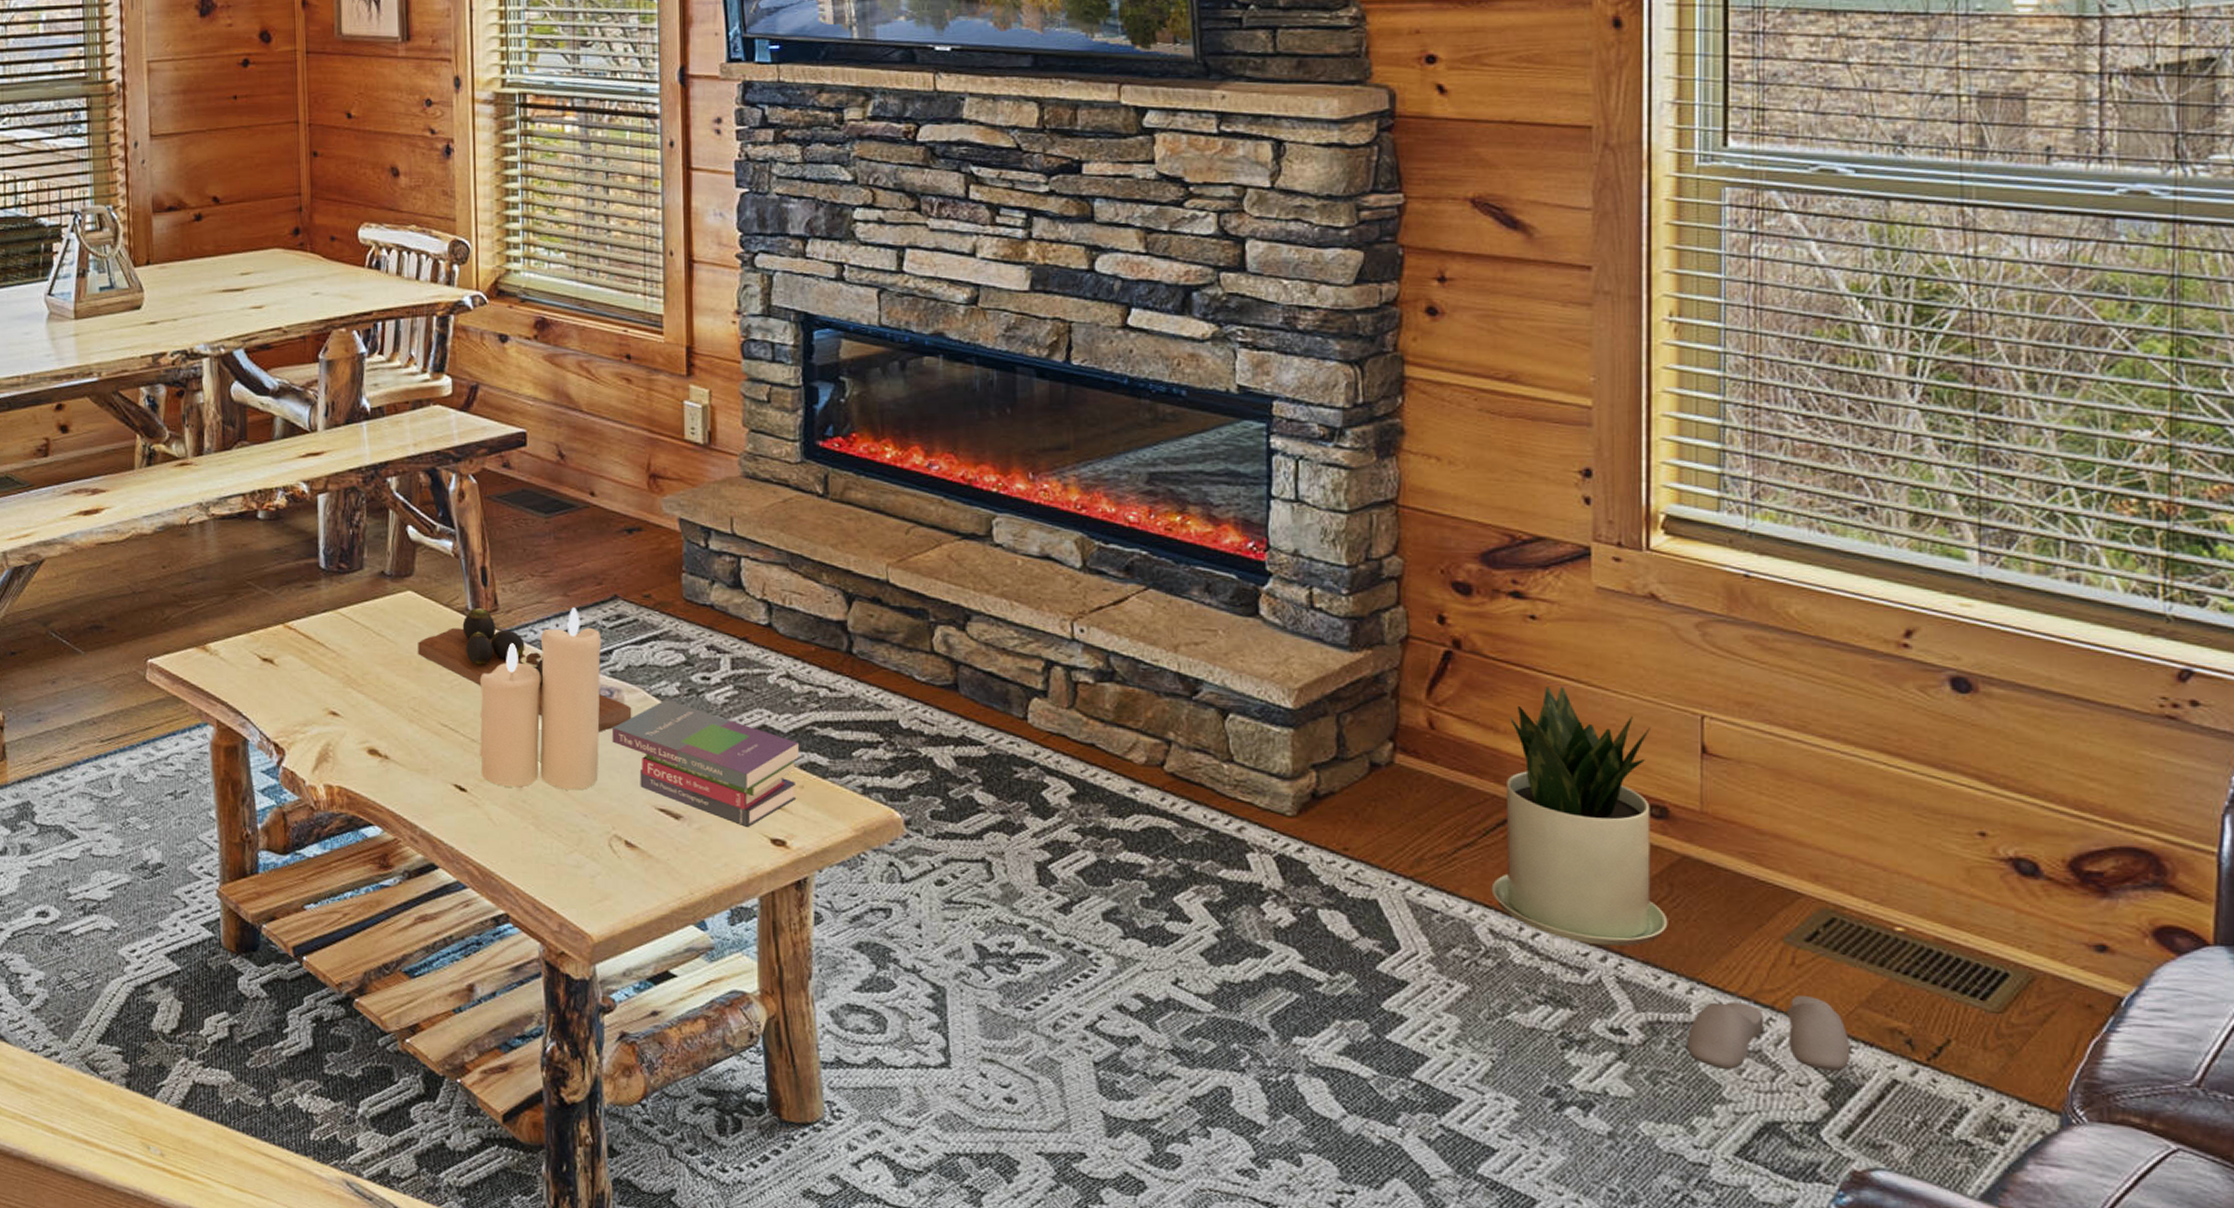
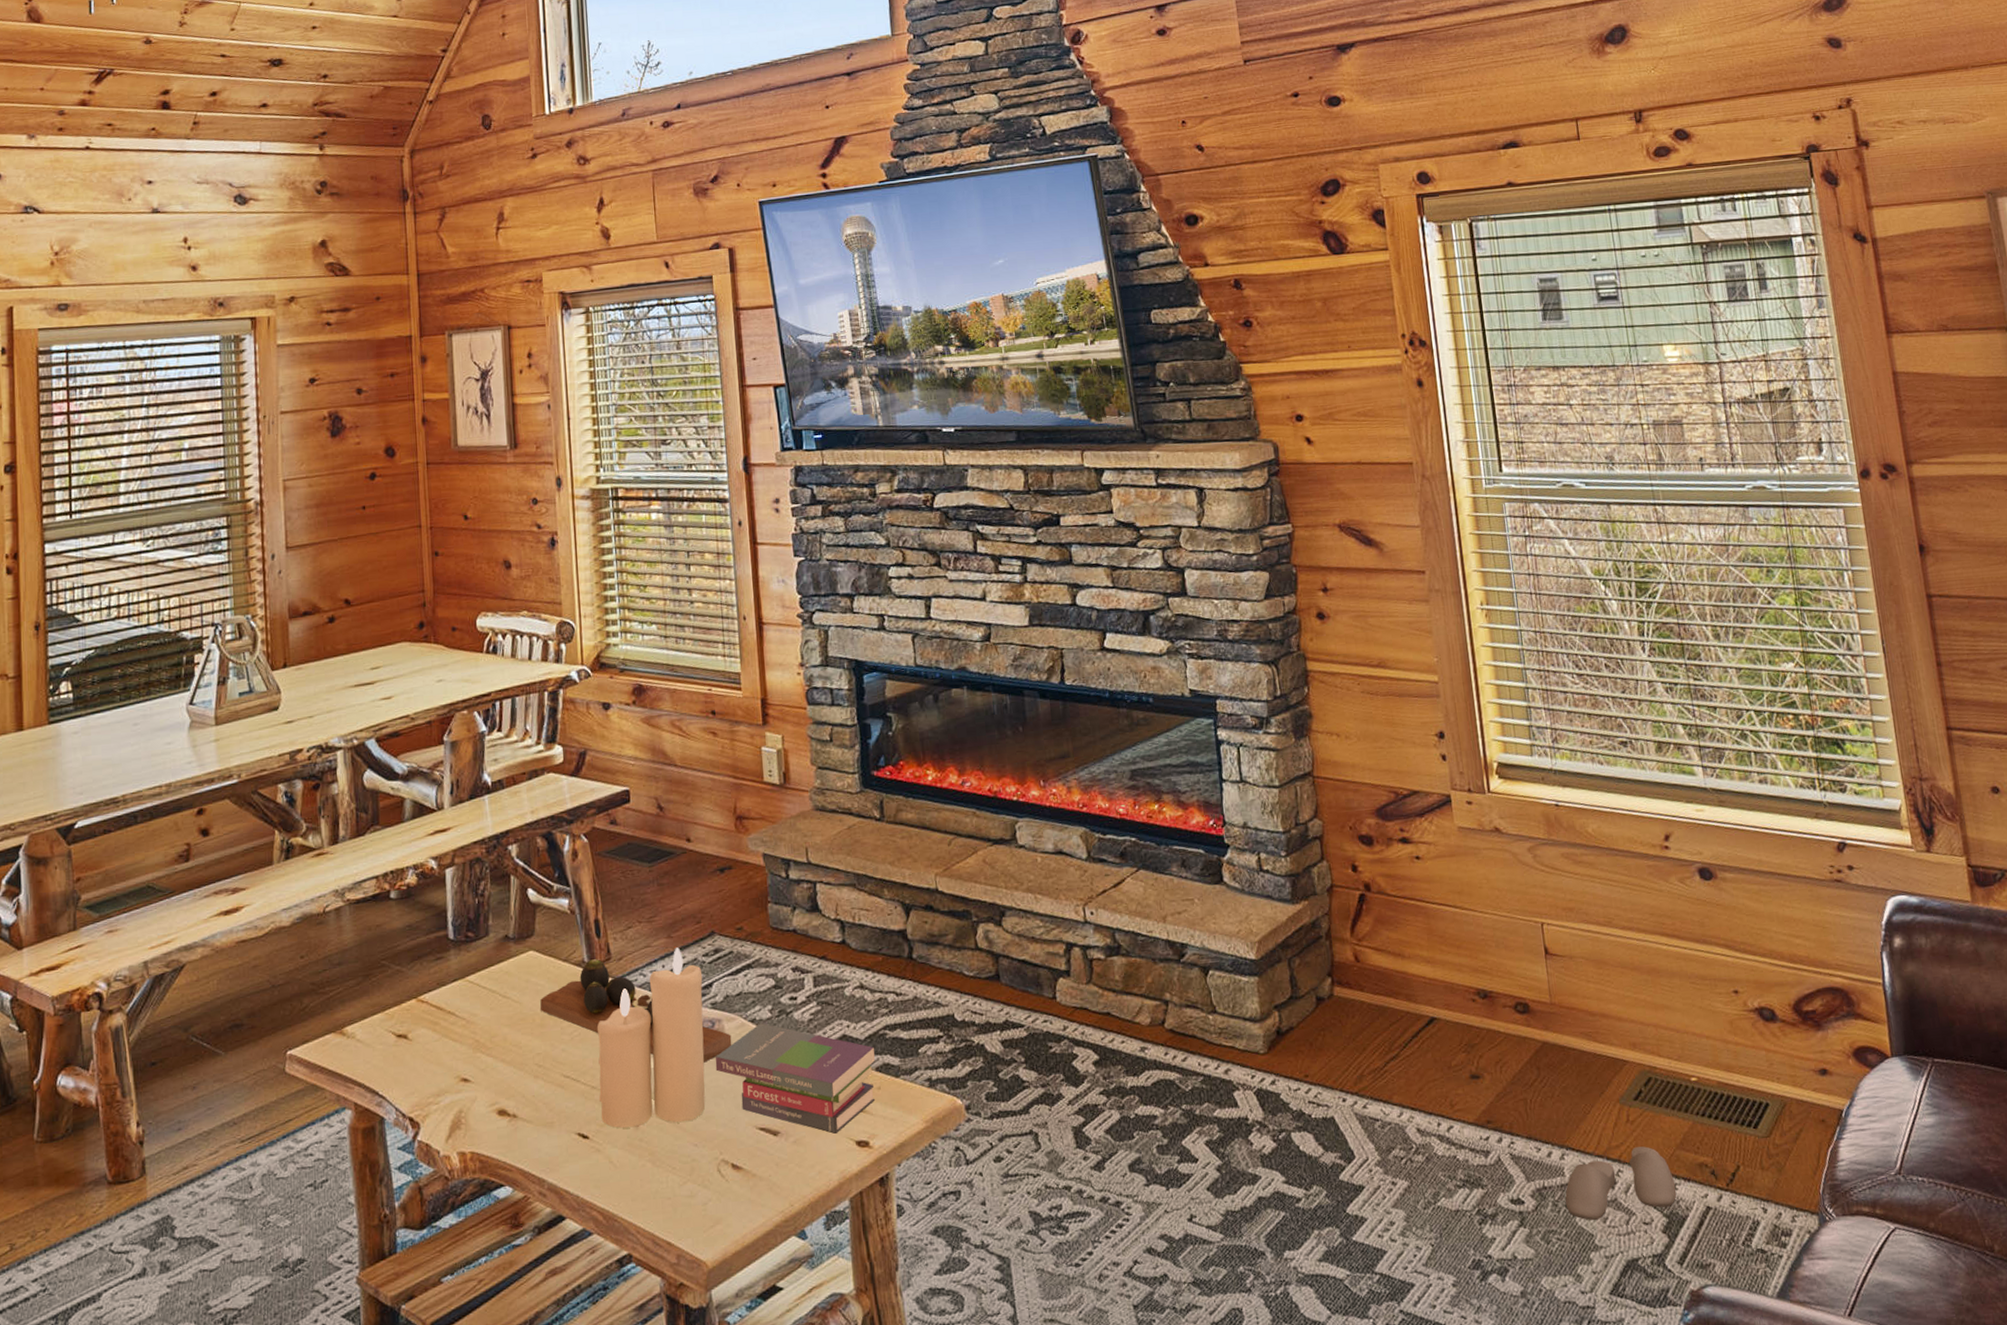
planter: present [1491,687,1668,946] -> none [1410,913,1540,1129]

